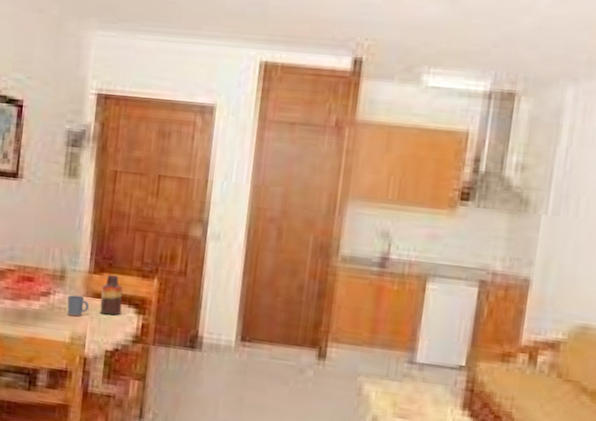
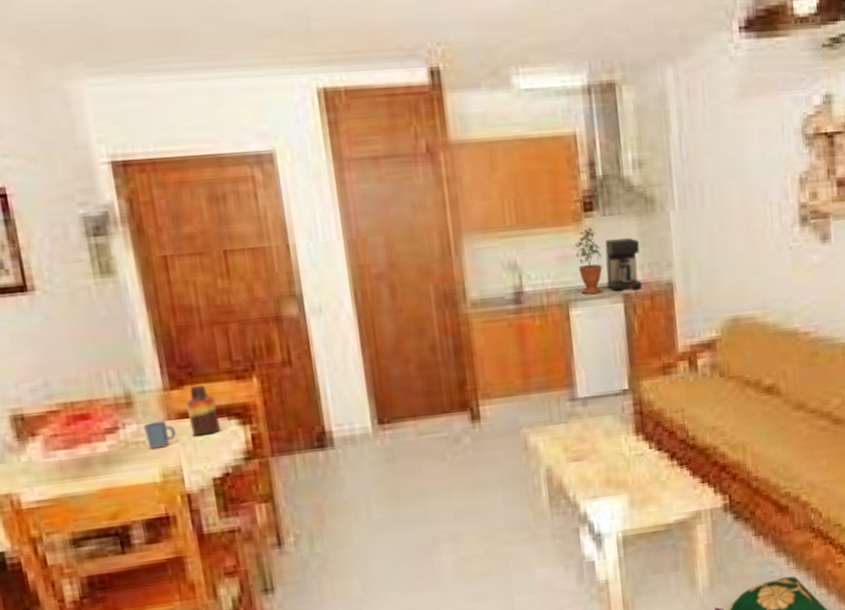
potted plant: none [441,212,468,275] -> present [572,226,603,295]
coffee maker: none [466,229,505,279] -> present [605,238,643,291]

